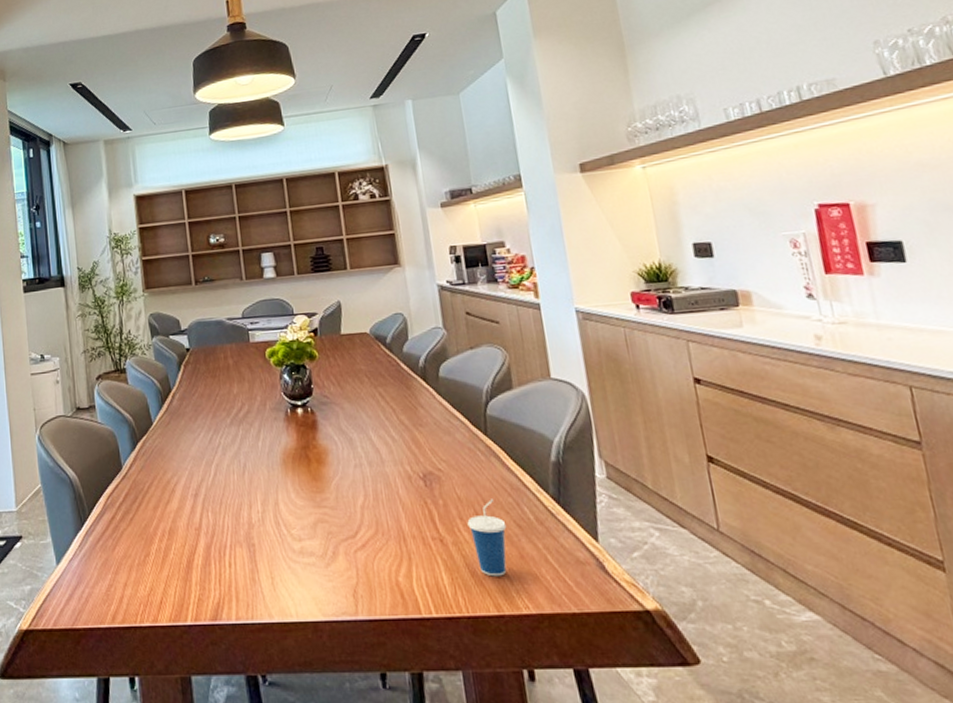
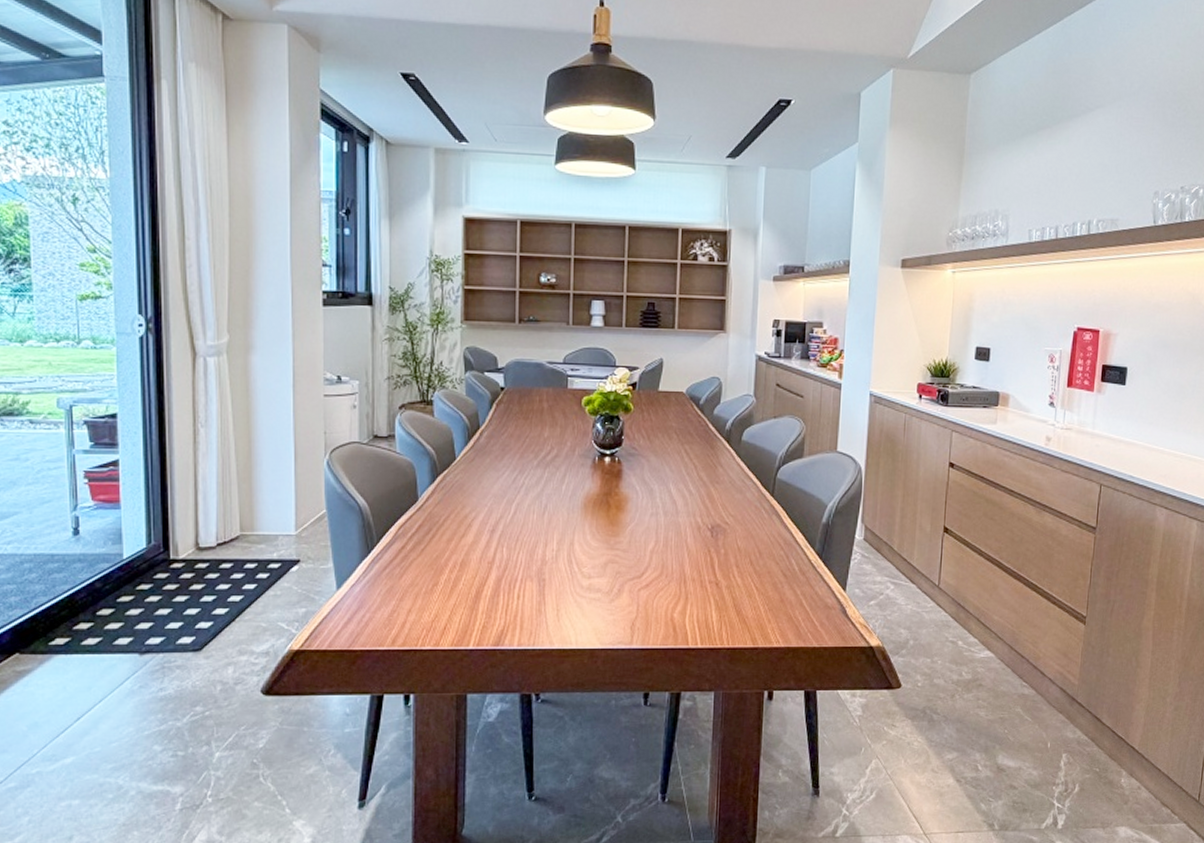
cup: present [467,499,507,577] -> none [742,551,774,616]

